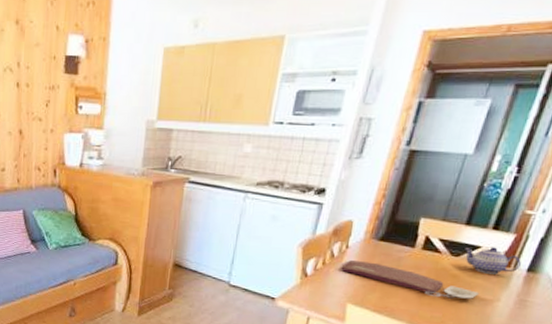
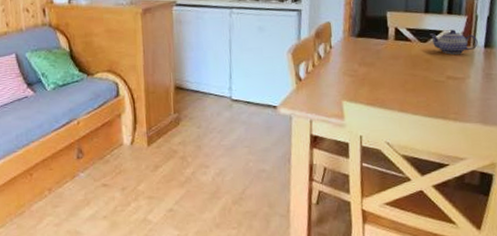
placemat: present [341,260,480,299] -> none [330,58,452,83]

